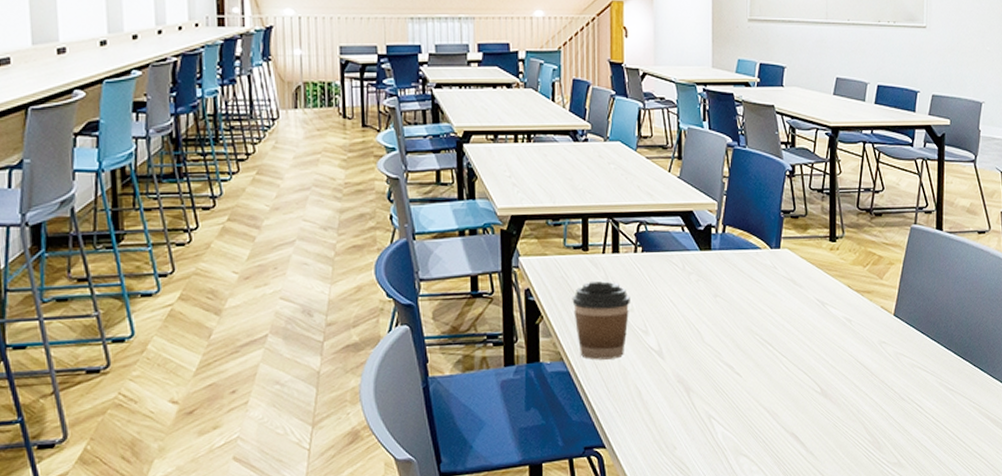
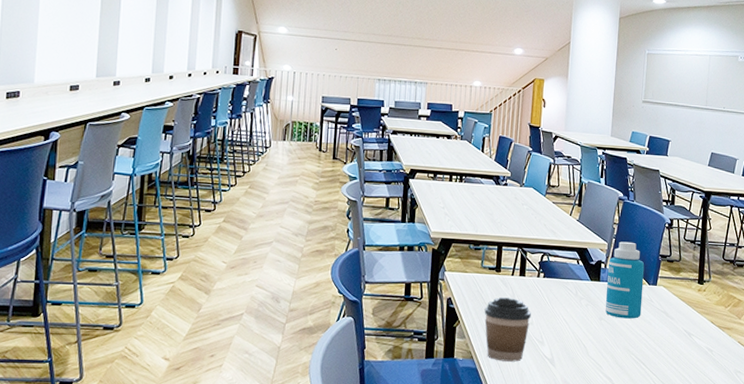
bottle: none [719,198,764,293] -> present [605,241,645,319]

